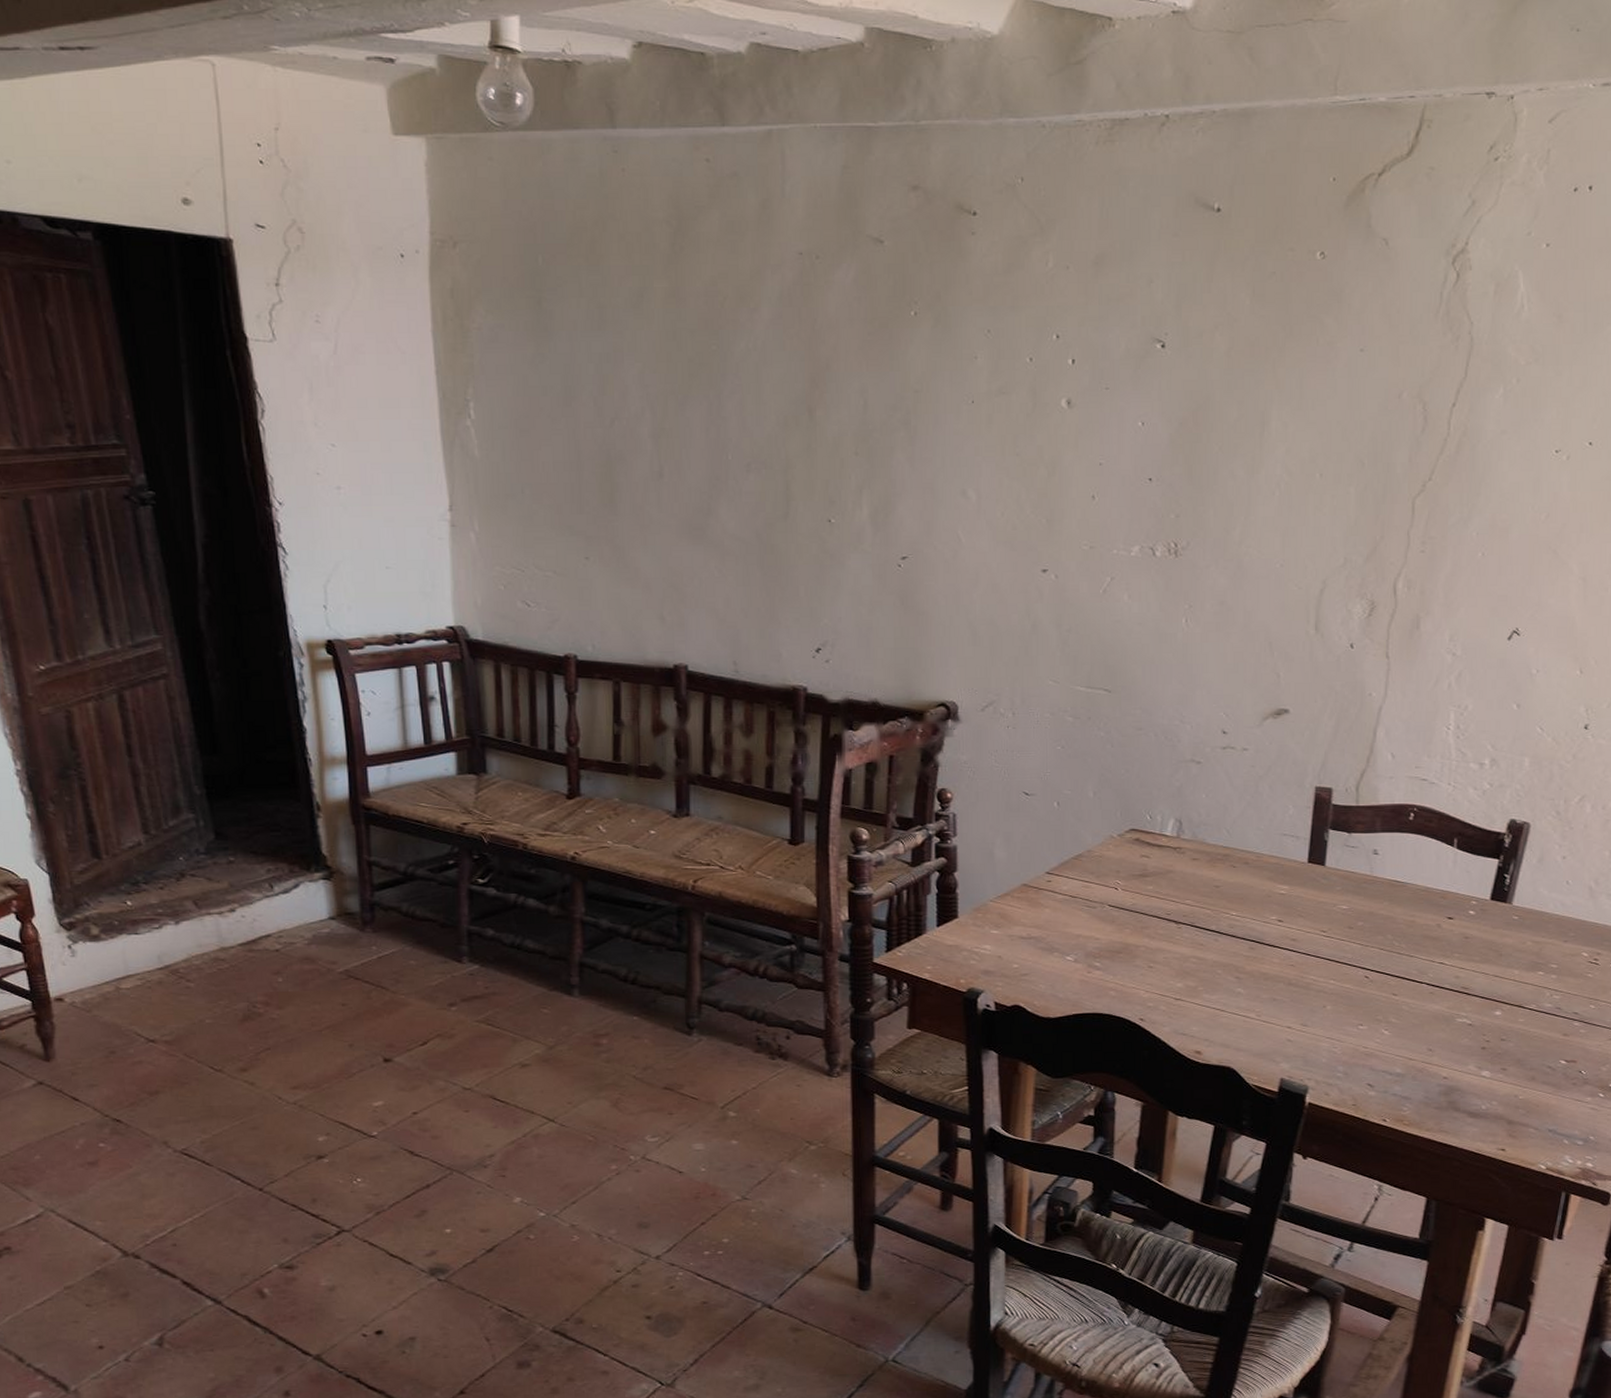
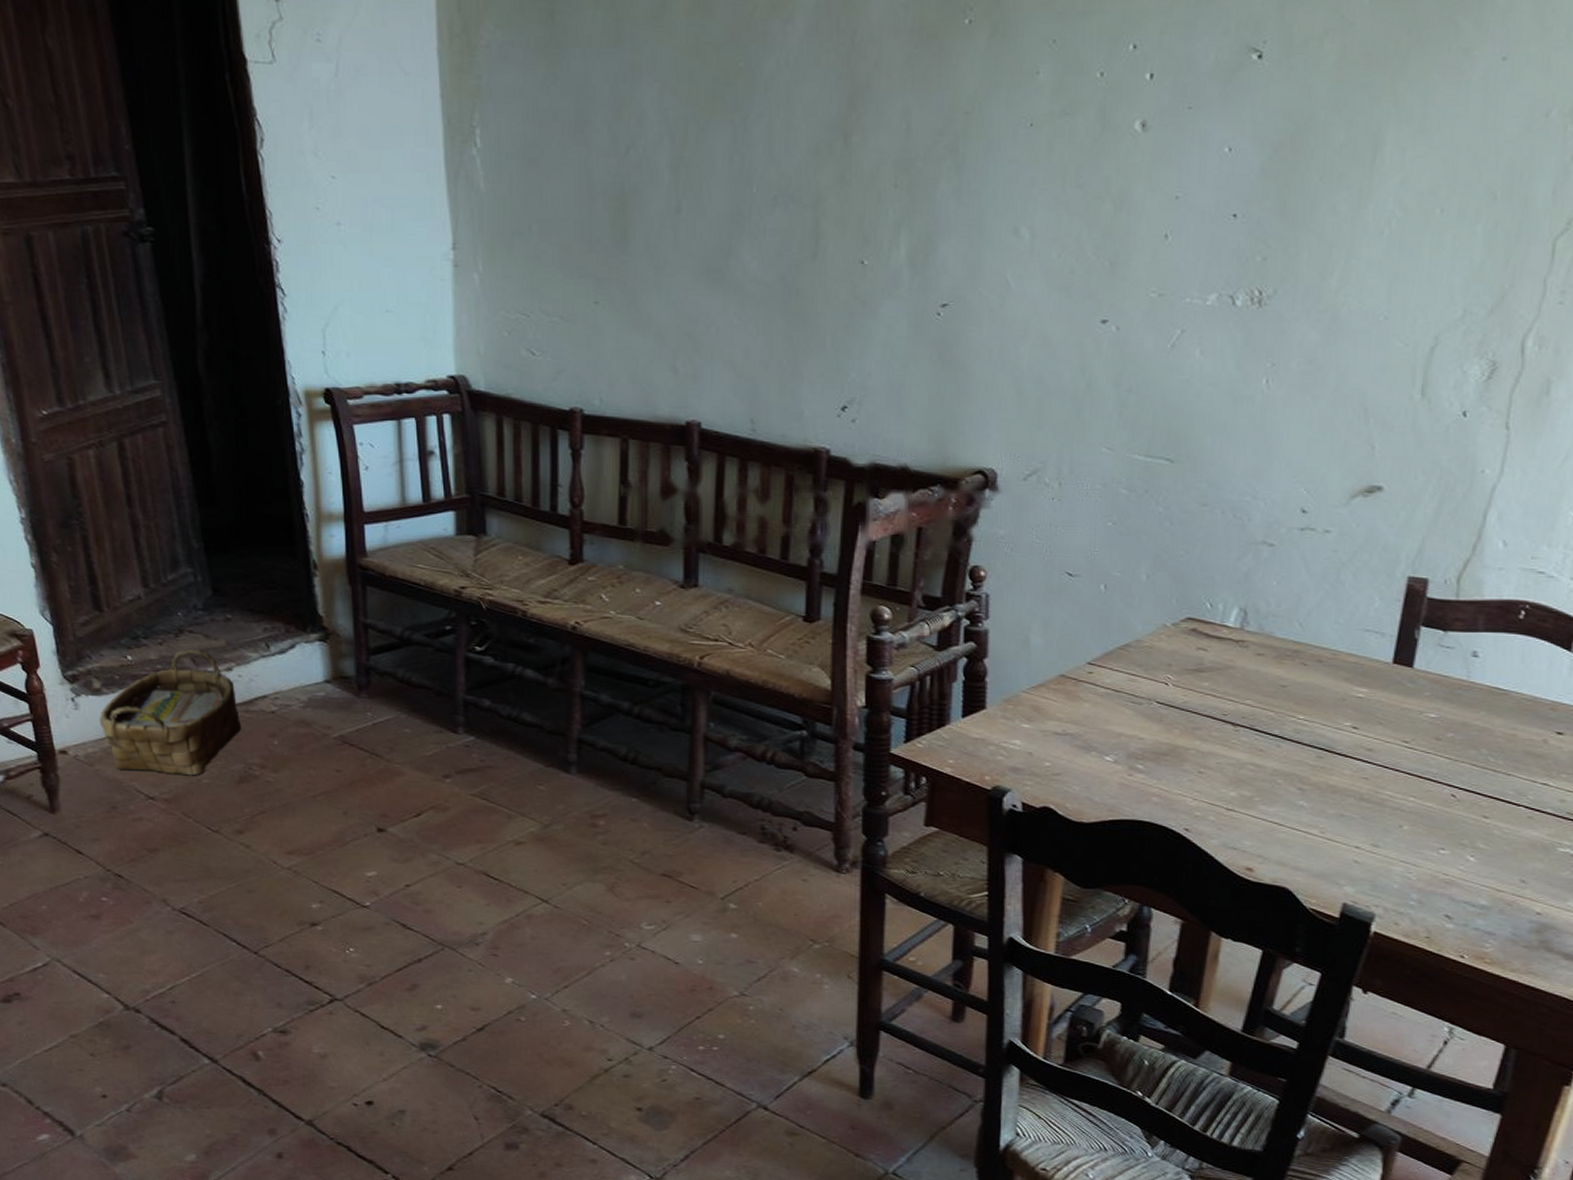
woven basket: none [98,891,245,1017] -> present [100,648,242,776]

